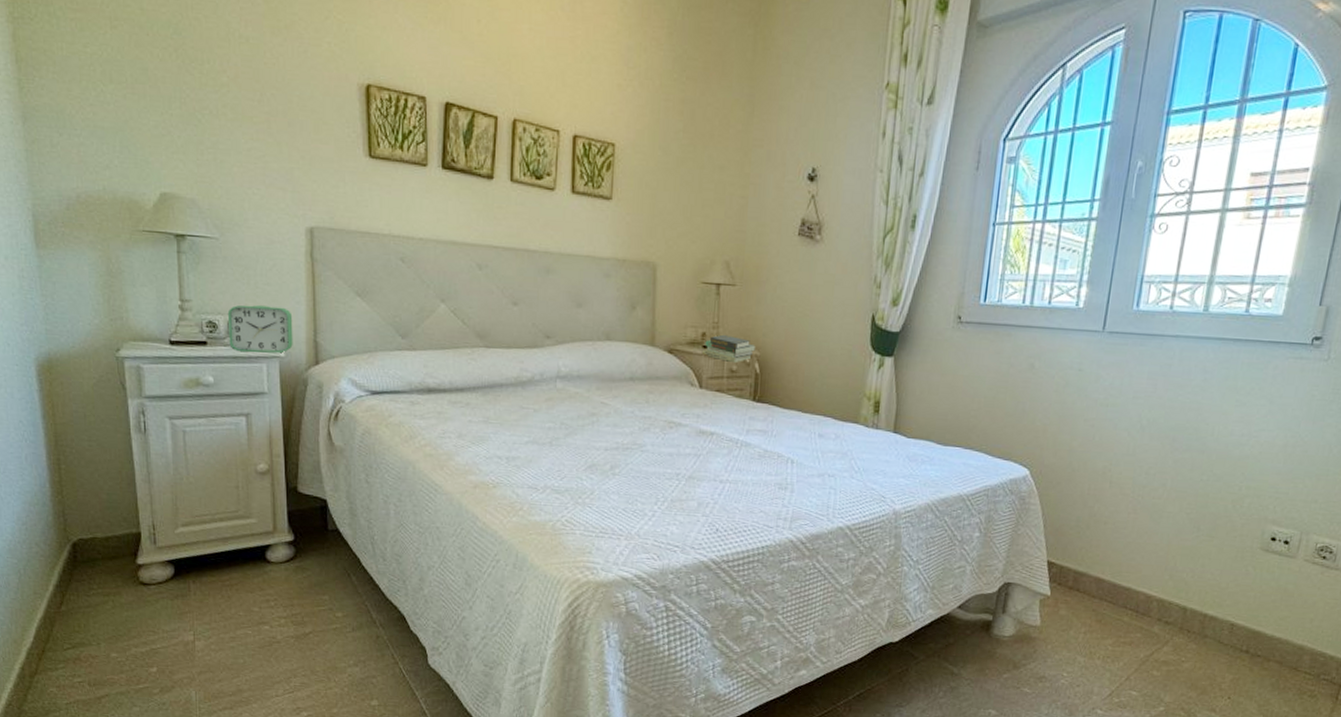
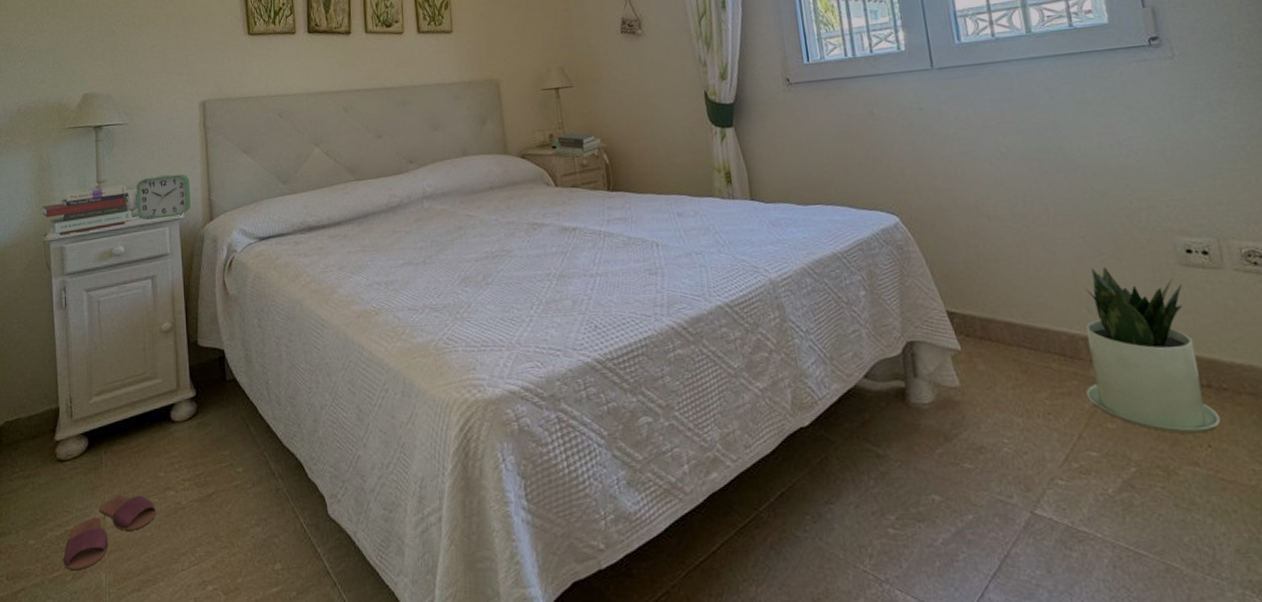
books: none [112,305,222,354] -> present [42,184,132,235]
slippers: none [149,623,250,685] -> present [63,495,157,571]
planter: none [1144,541,1257,688] -> present [1085,267,1221,435]

